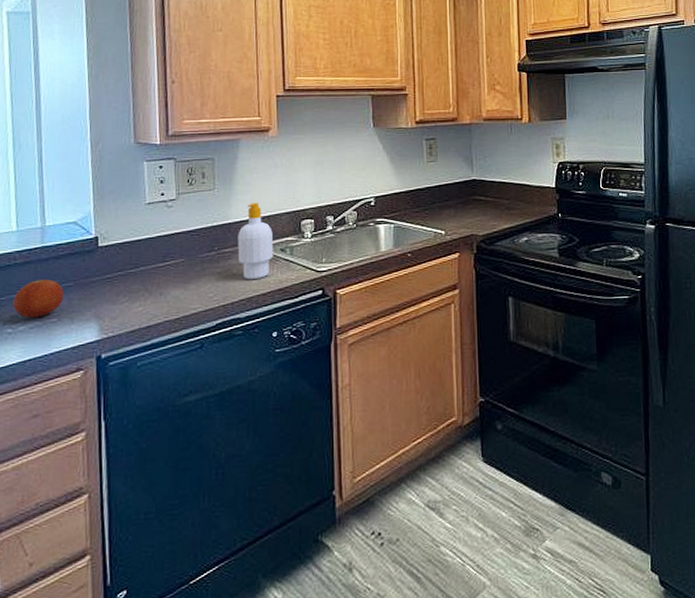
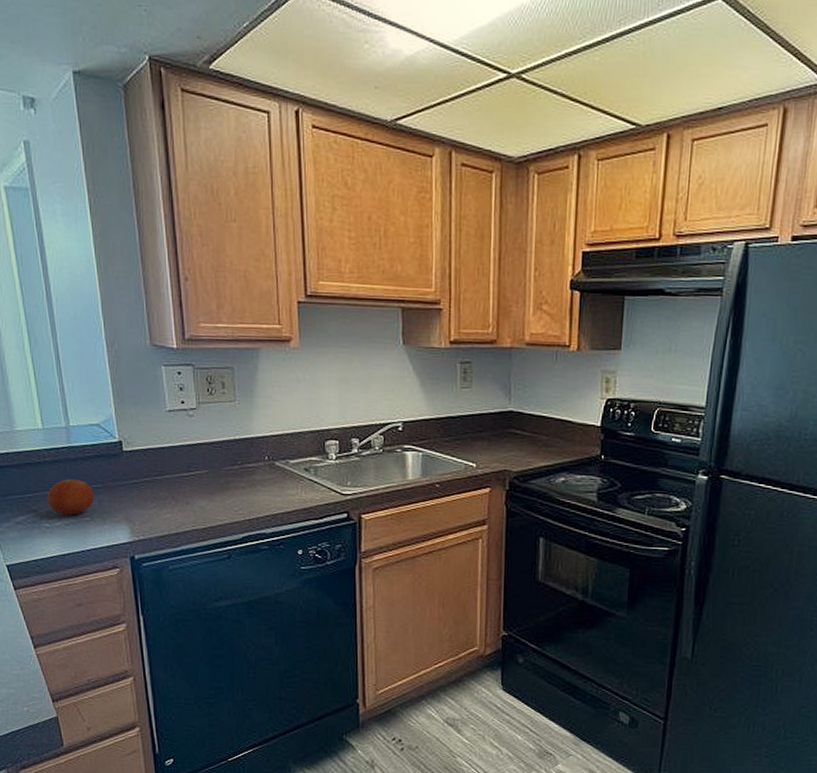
soap bottle: present [237,203,274,279] -> none [261,418,298,497]

